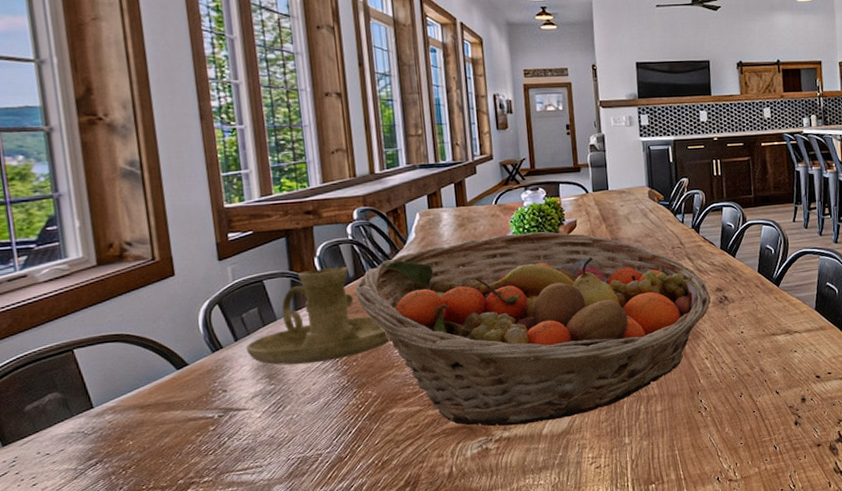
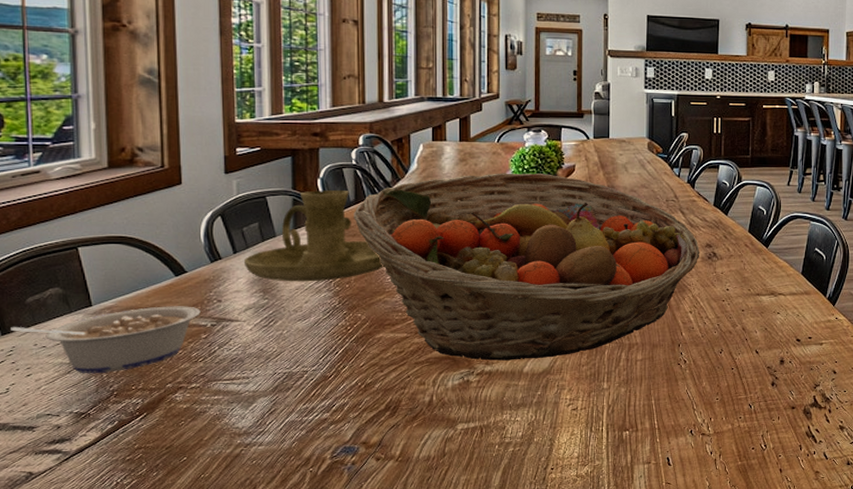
legume: none [11,399,207,478] -> present [11,306,201,374]

